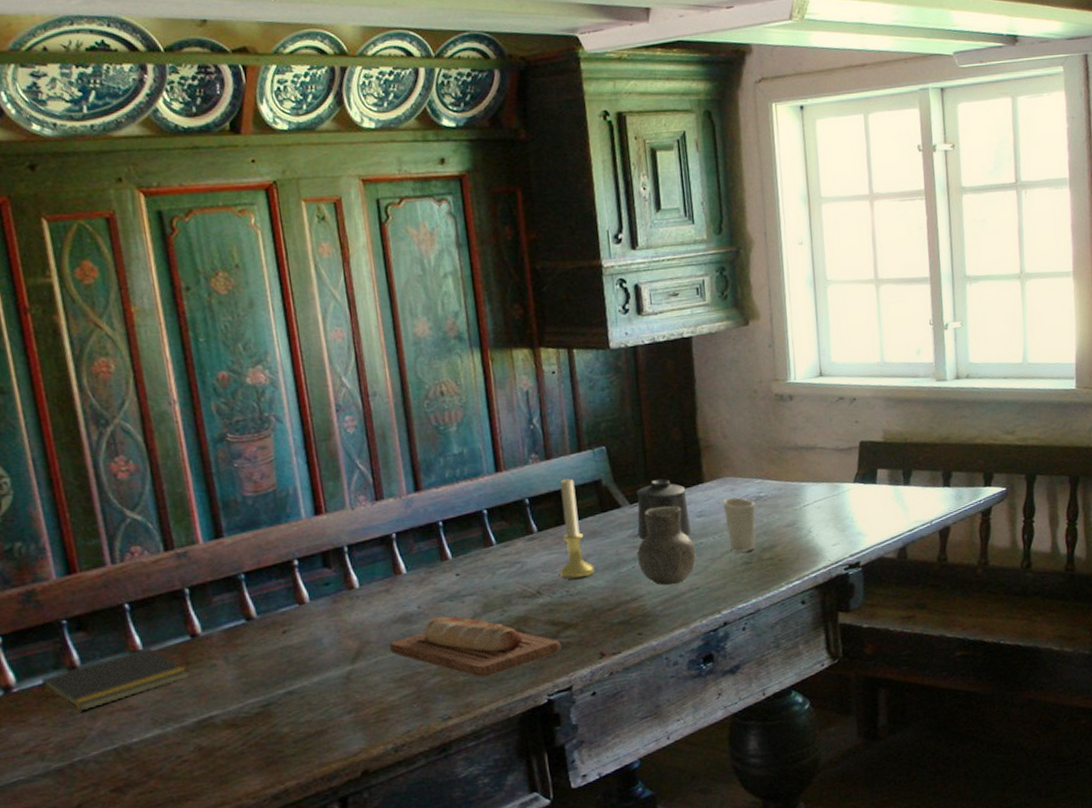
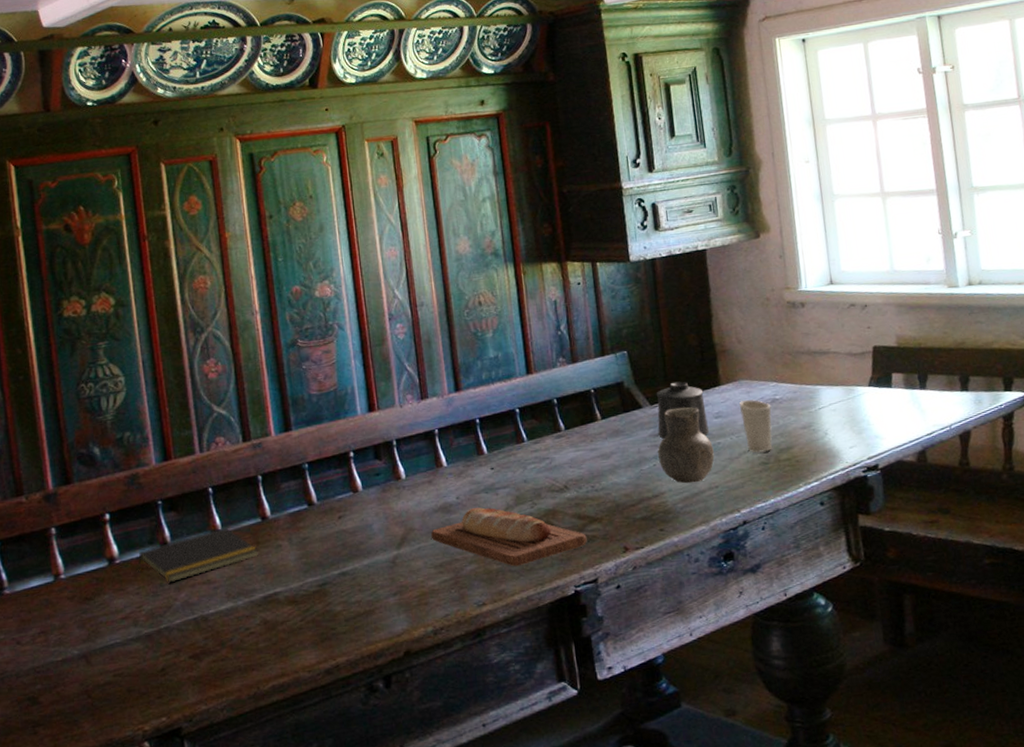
candle holder: present [559,476,595,579] -> none [585,378,618,475]

